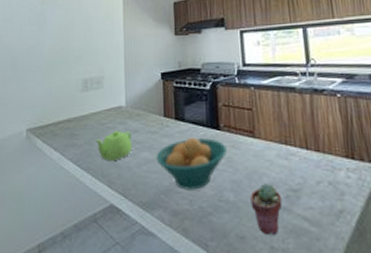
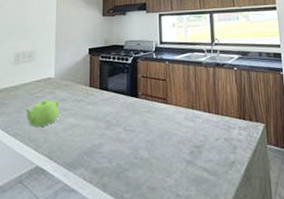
fruit bowl: present [156,137,227,190] -> none [81,104,143,150]
potted succulent: present [250,184,283,236] -> none [161,142,188,185]

